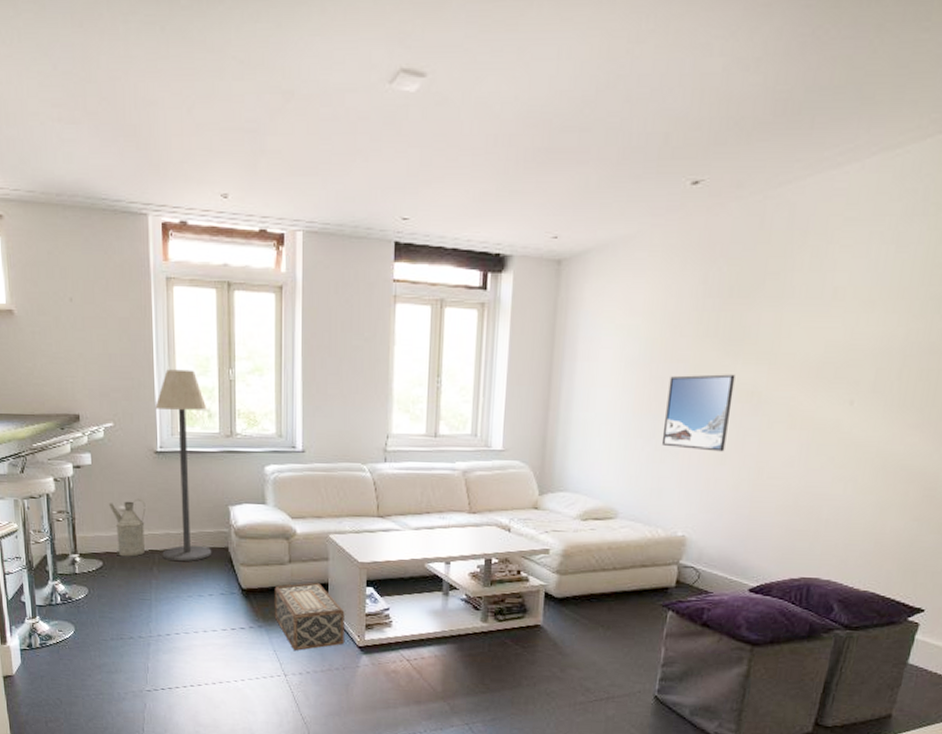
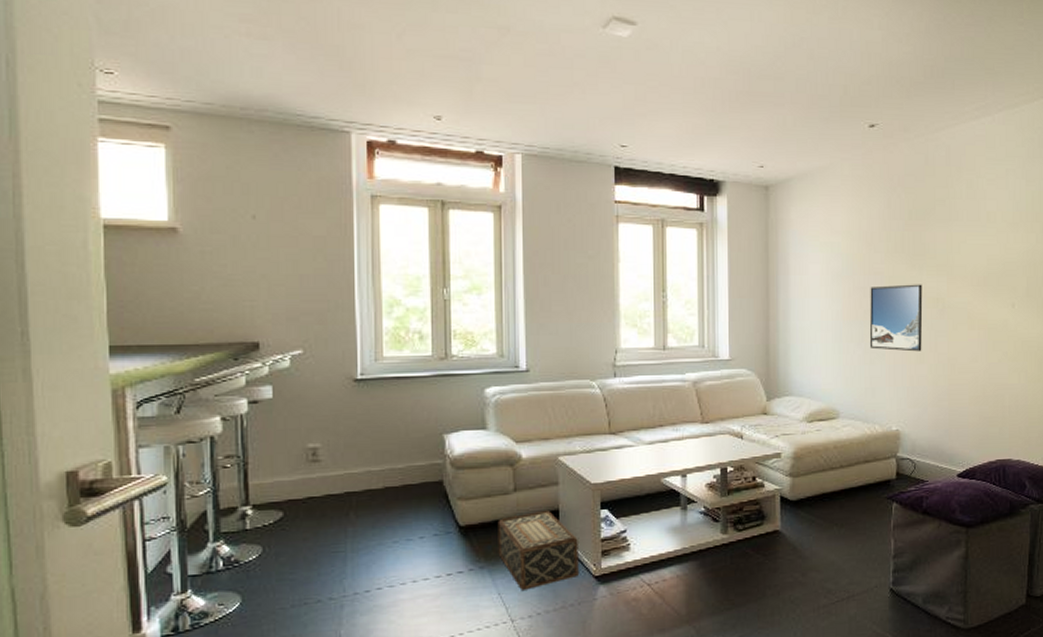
watering can: present [109,498,146,557] -> none [294,433,342,503]
floor lamp: present [155,369,212,562] -> none [355,290,424,503]

